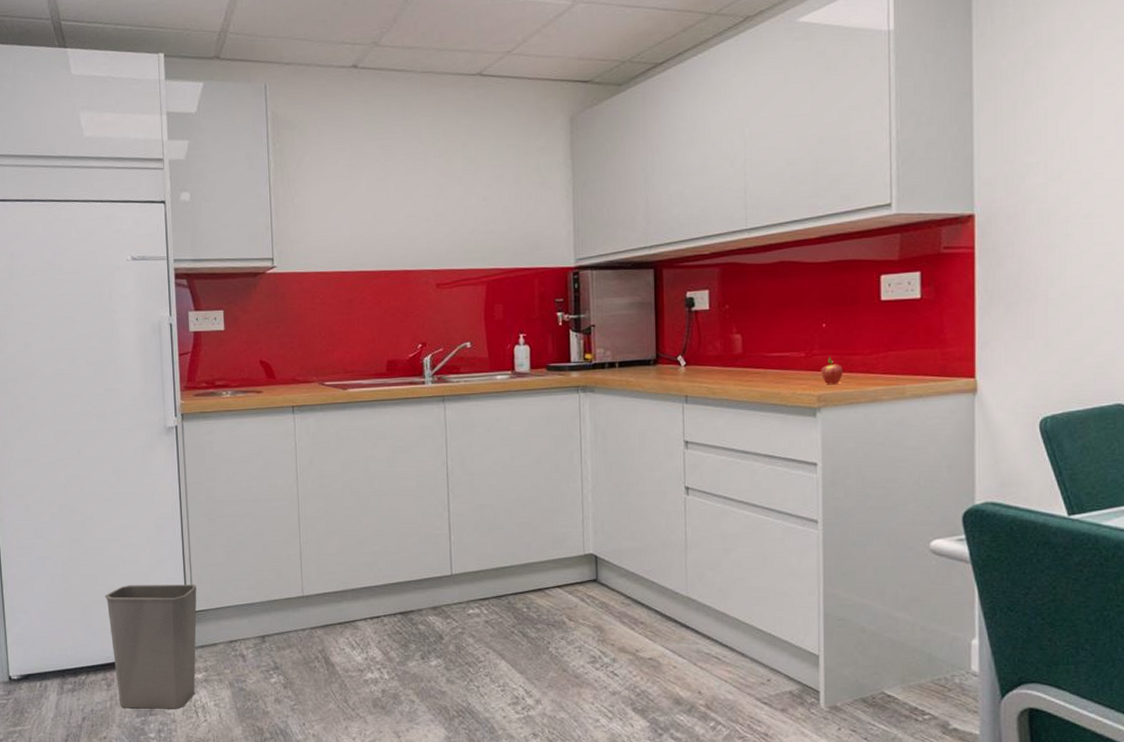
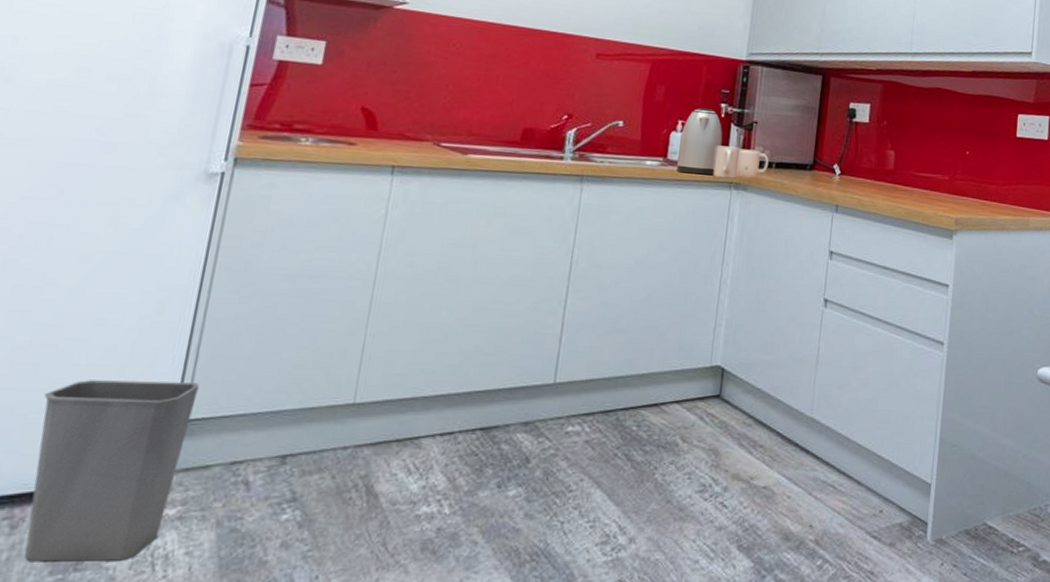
kettle: none [524,319,564,383] -> present [676,107,723,176]
mug: none [559,352,583,383] -> present [713,145,741,179]
mug: none [581,352,611,381] -> present [736,149,769,179]
fruit: present [820,356,844,385] -> none [960,182,980,210]

